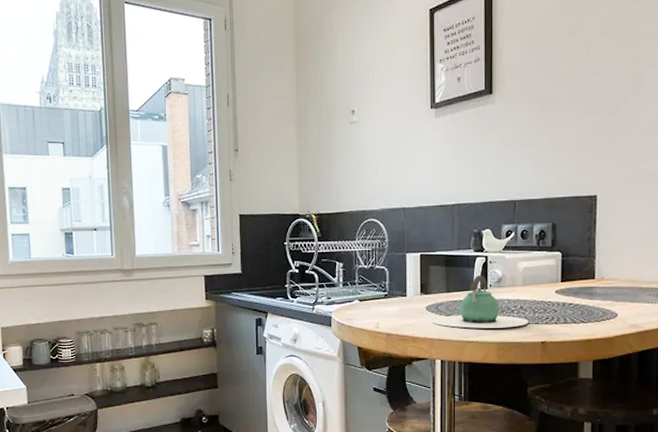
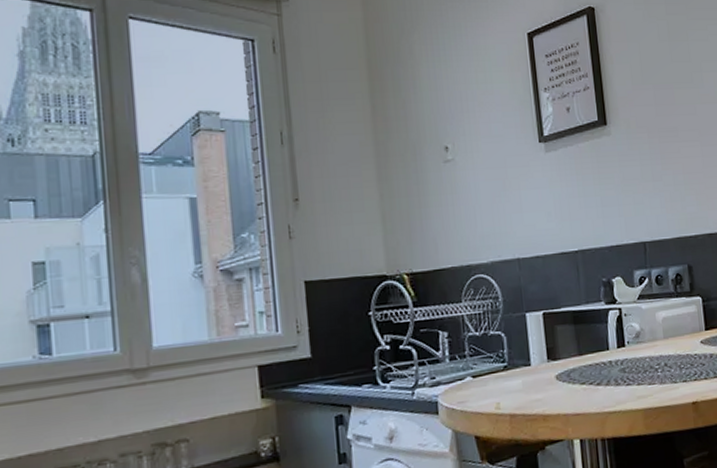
teapot: present [431,275,529,329] -> none [563,331,676,397]

